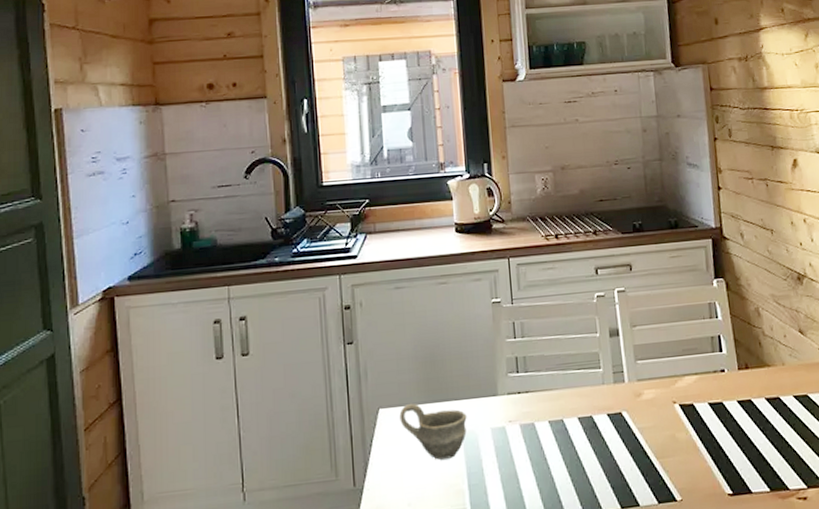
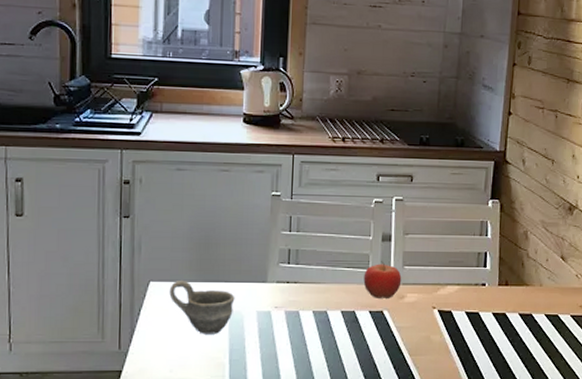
fruit: none [596,358,637,399] -> present [363,261,402,298]

